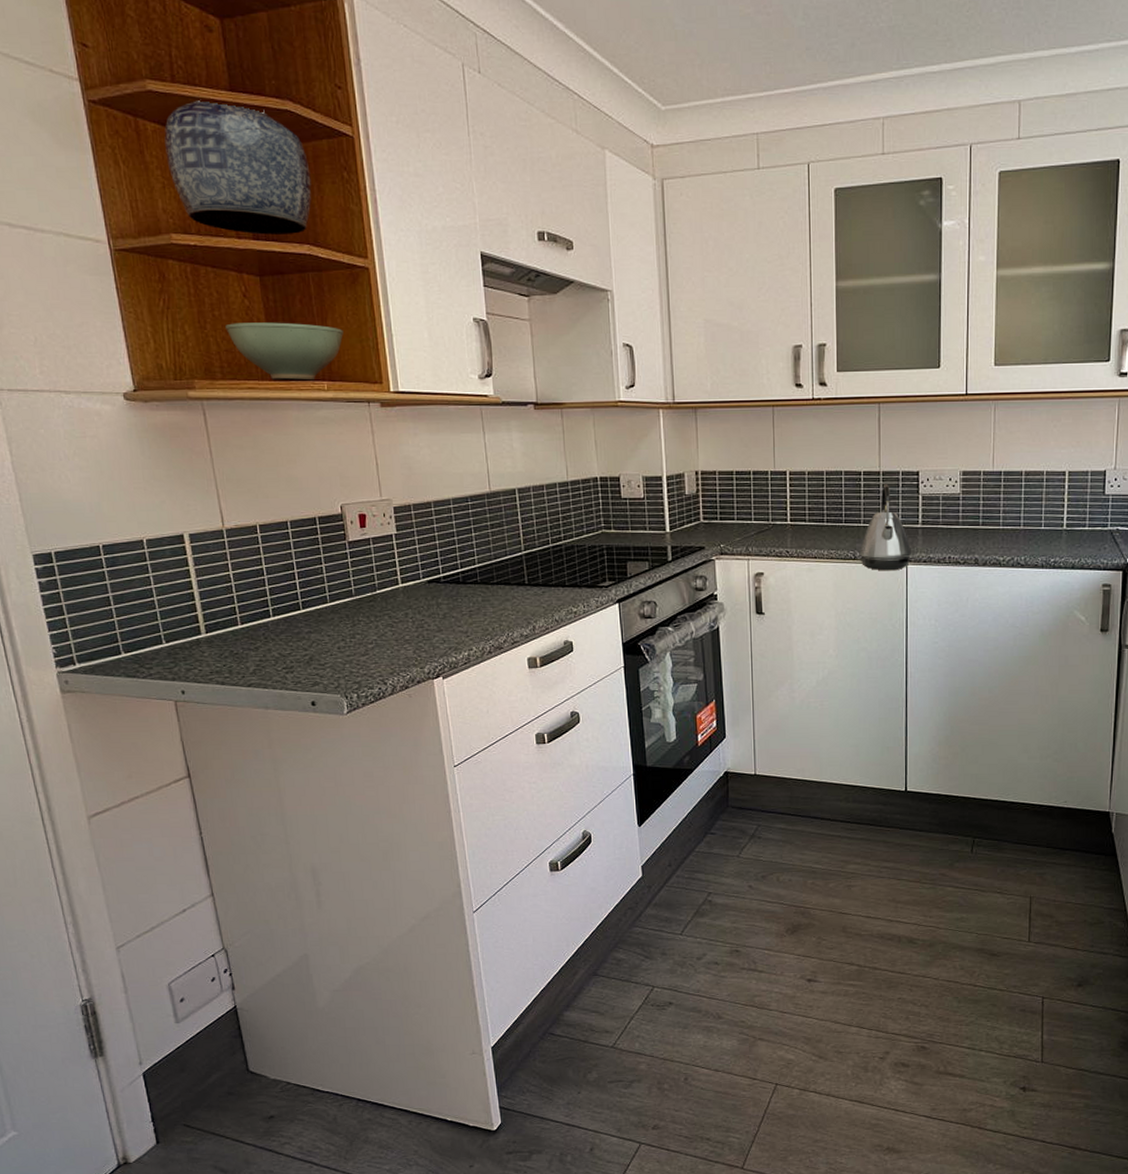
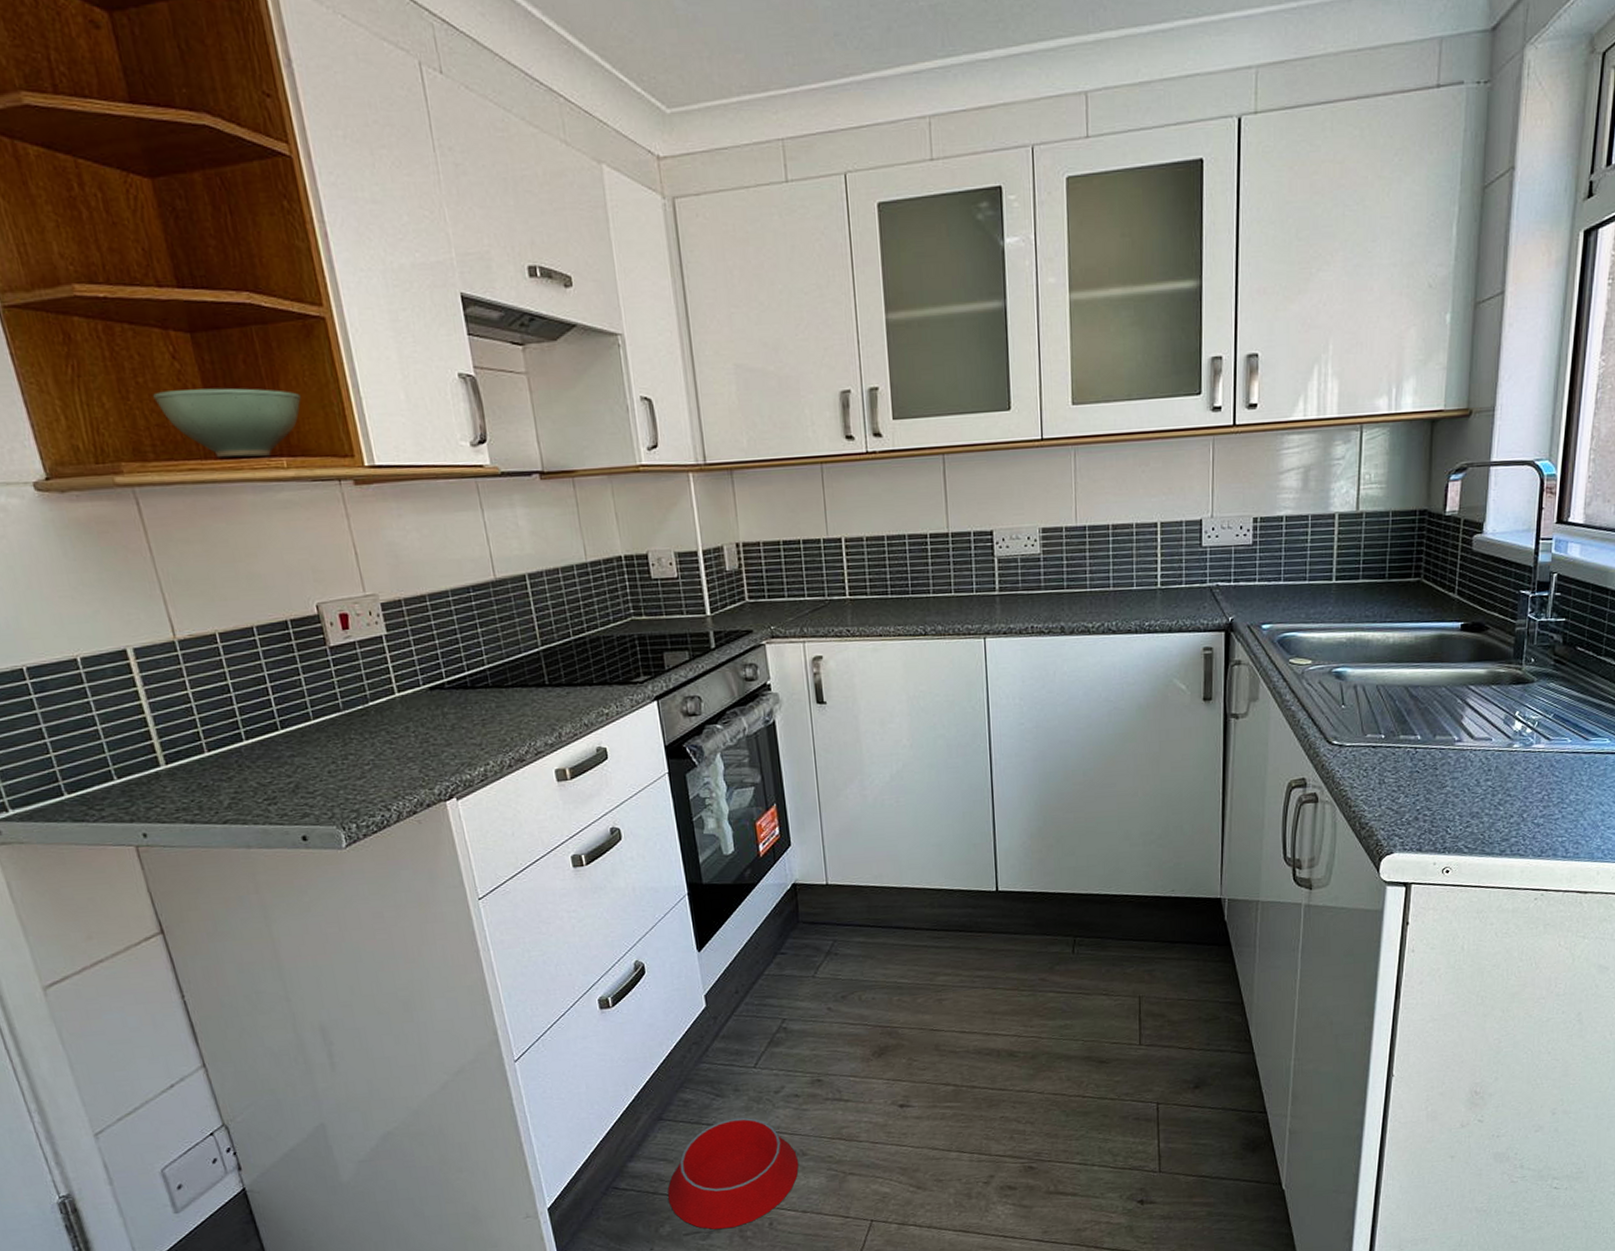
decorative jar: present [164,100,312,235] -> none [50,116,247,282]
pet bowl: none [597,979,715,1079] -> present [667,1117,799,1230]
kettle: present [859,484,912,570] -> none [929,547,990,646]

